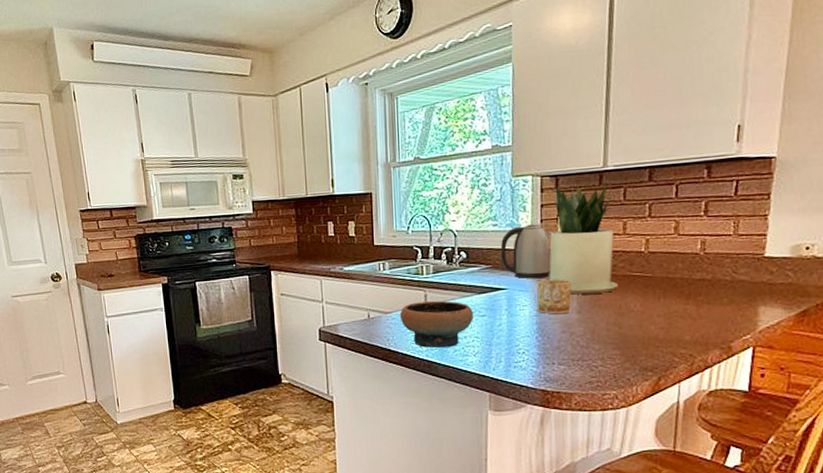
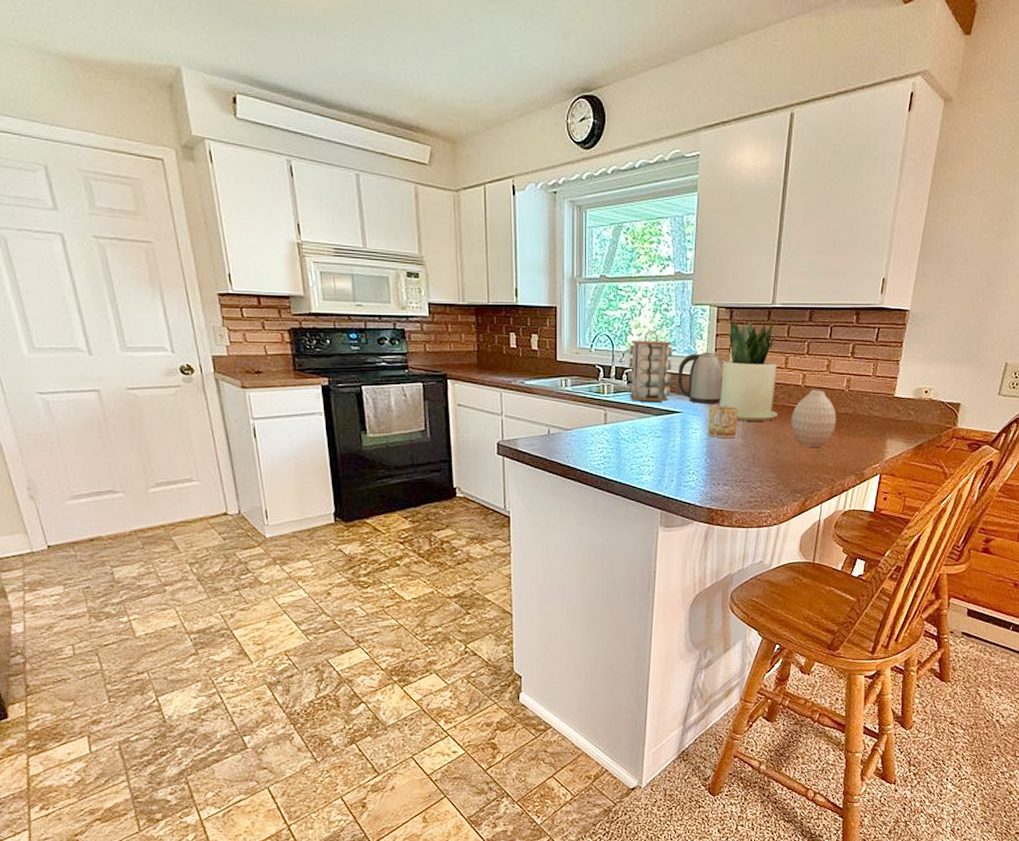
bowl: present [399,300,474,349] -> none [579,419,651,467]
spice rack: none [446,207,494,281] -> present [627,330,672,403]
vase: none [634,255,692,321] -> present [791,390,837,448]

